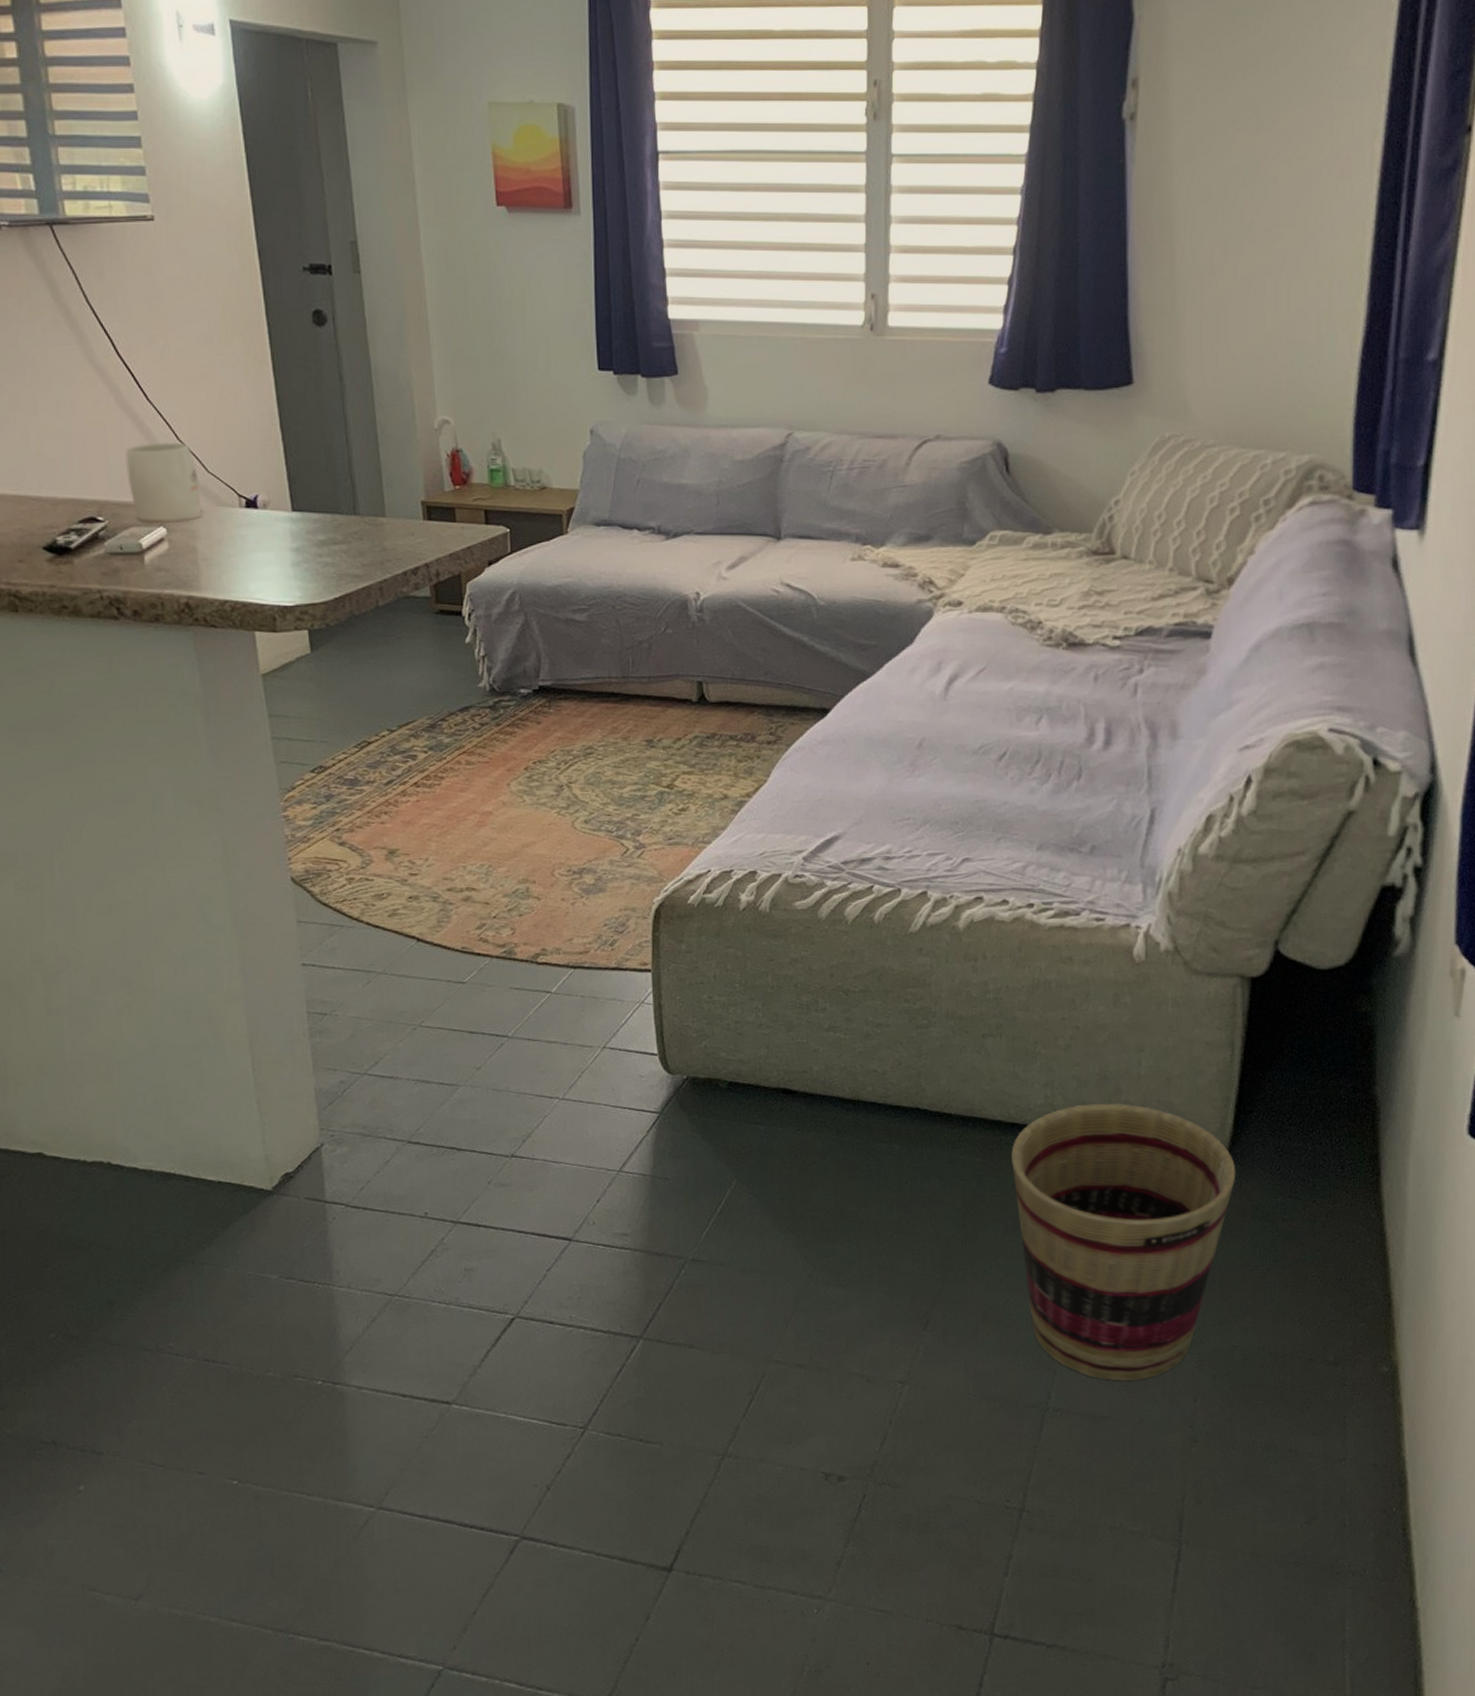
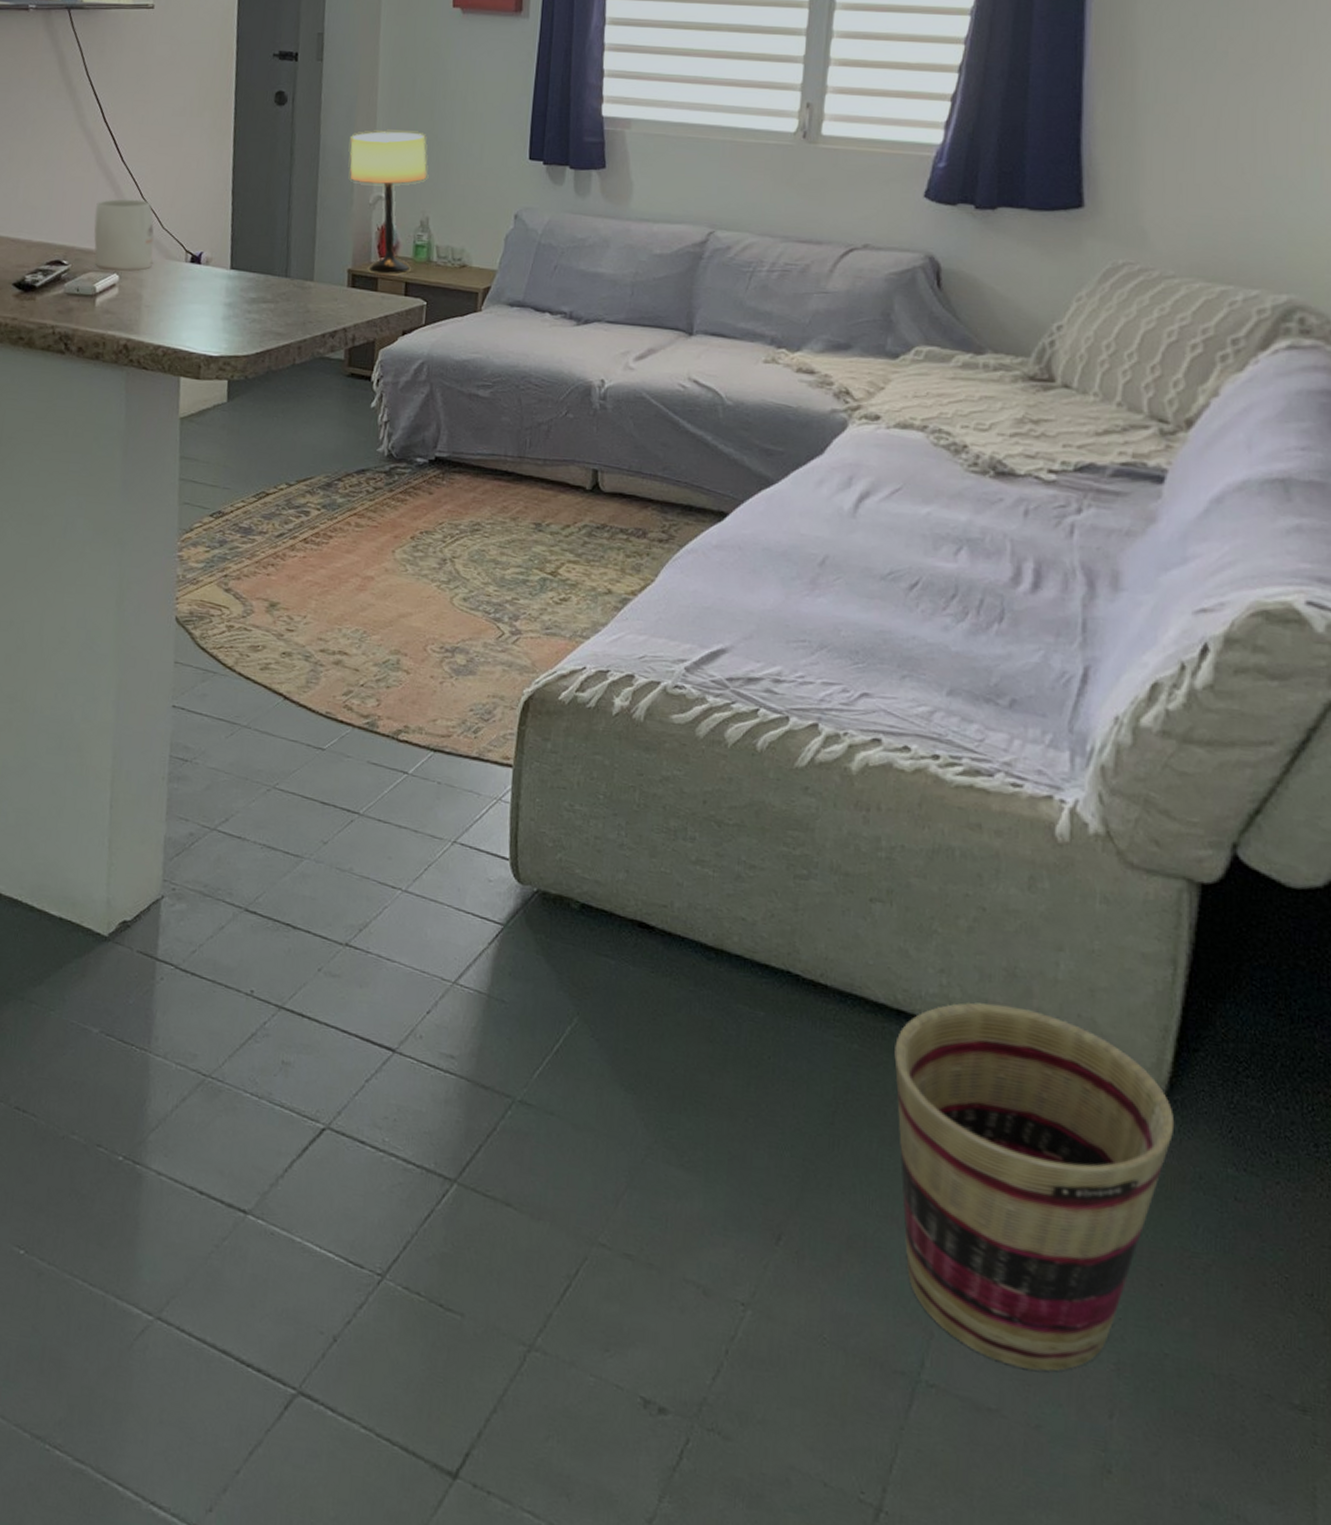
table lamp: none [404,347,493,503] -> present [349,131,427,274]

